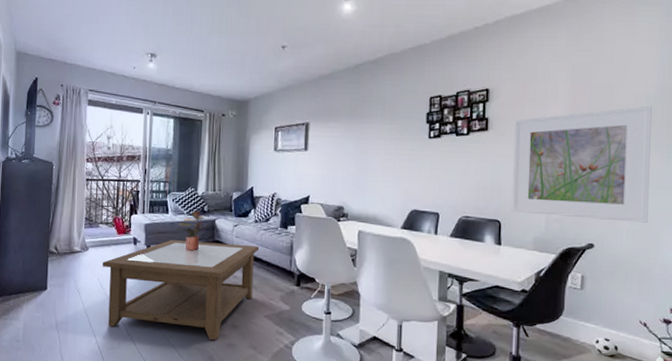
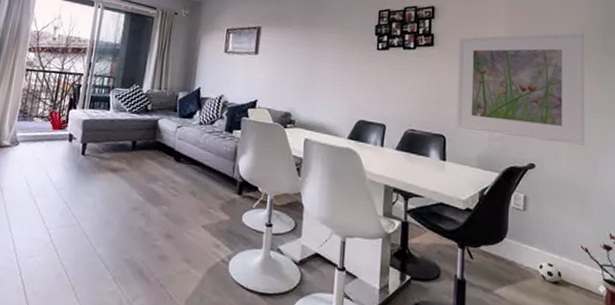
coffee table: present [103,239,260,341] -> none [29,137,202,252]
potted plant: present [177,210,210,251] -> none [117,108,153,152]

